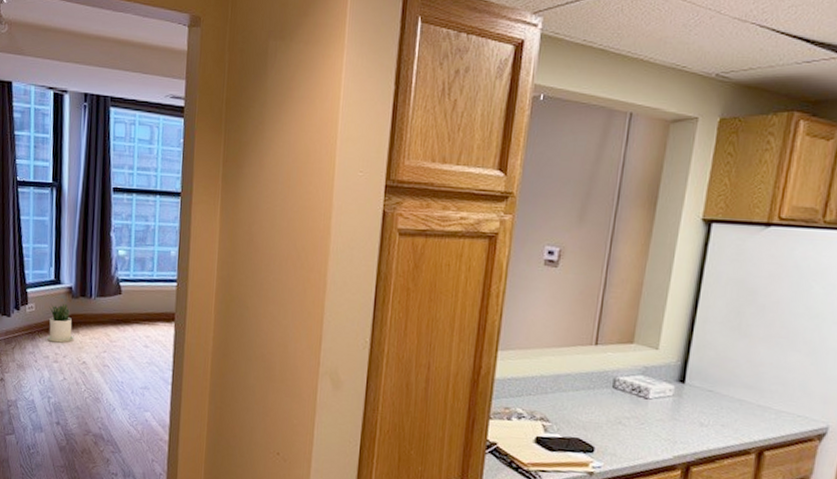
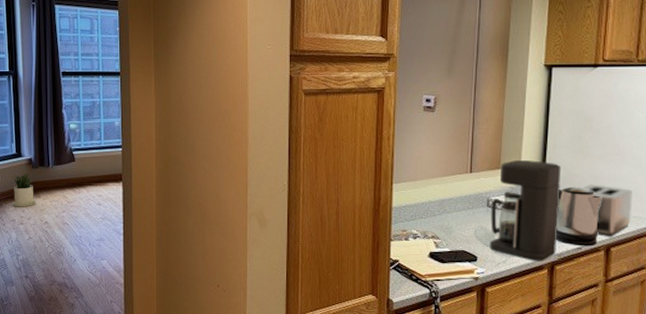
coffee maker: none [610,334,711,460] -> present [489,160,561,261]
kettle: none [694,372,759,448] -> present [555,186,601,247]
toaster: none [735,371,800,440] -> present [582,184,632,238]

